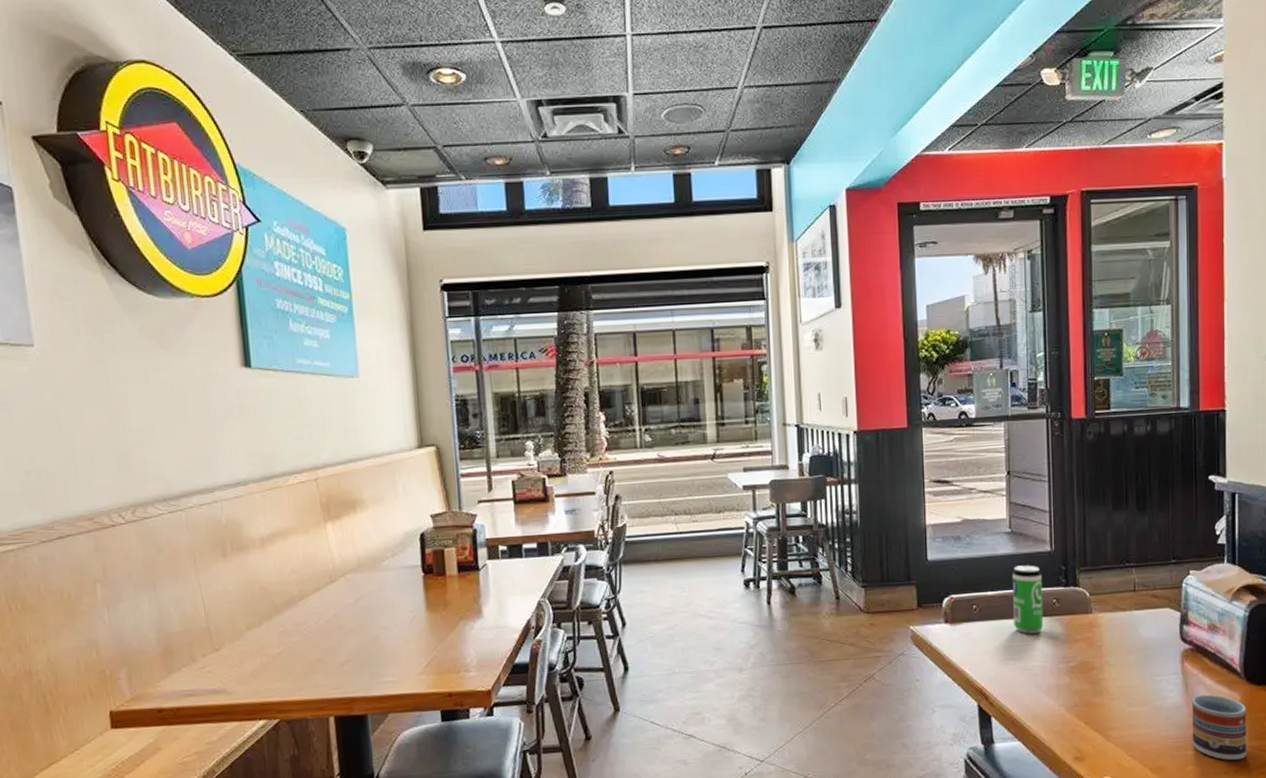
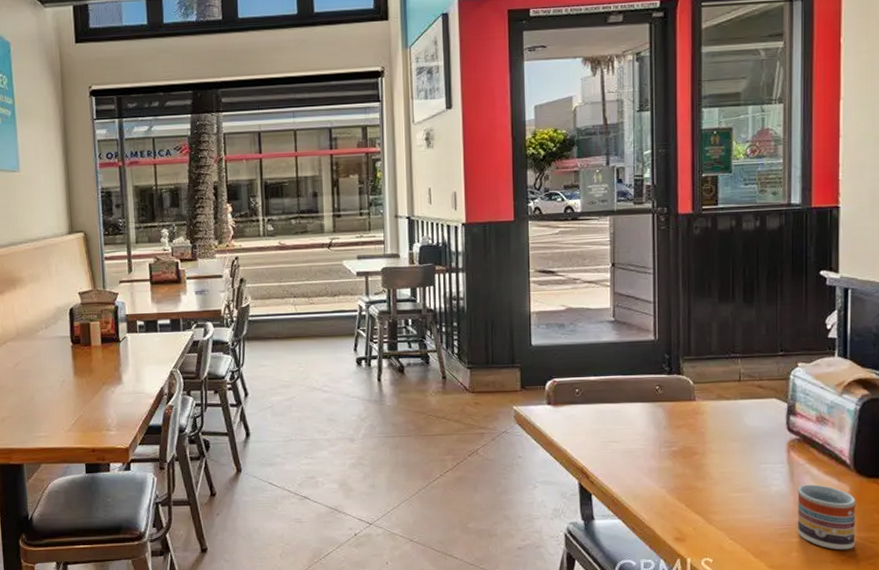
beverage can: present [1013,565,1044,634] -> none [616,352,646,418]

